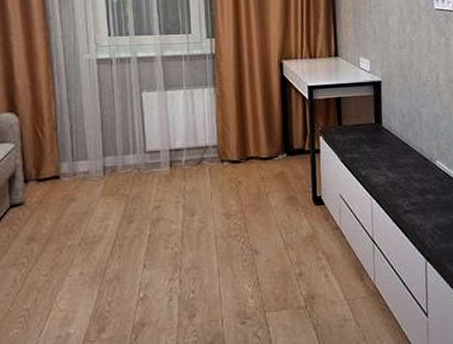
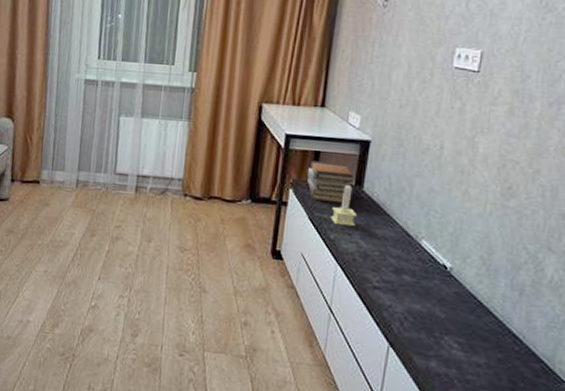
book stack: none [333,105,373,142] -> present [307,160,354,204]
candle: none [359,123,381,162] -> present [330,184,357,227]

